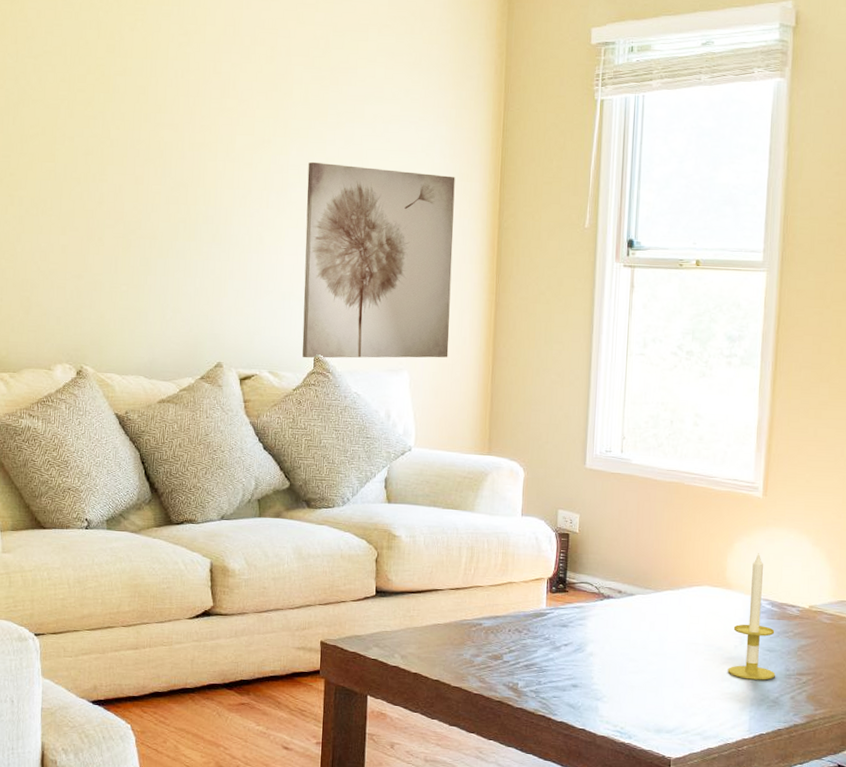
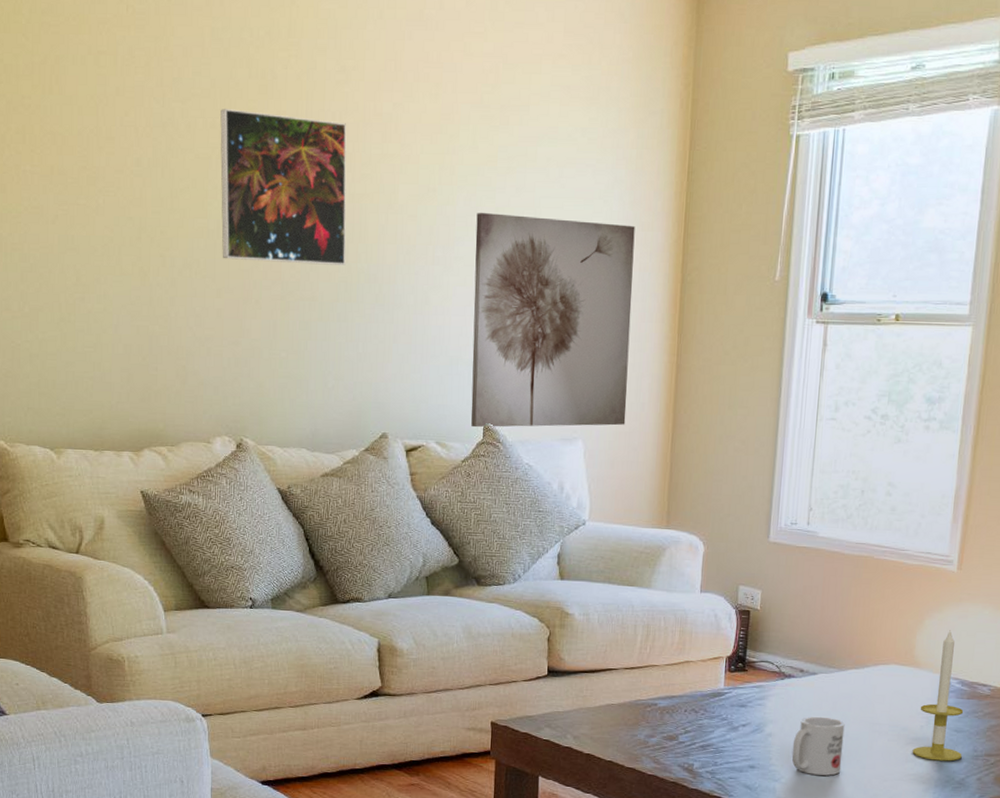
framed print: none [68,65,188,207] -> present [220,109,347,265]
mug: none [612,636,663,695] -> present [791,716,845,776]

